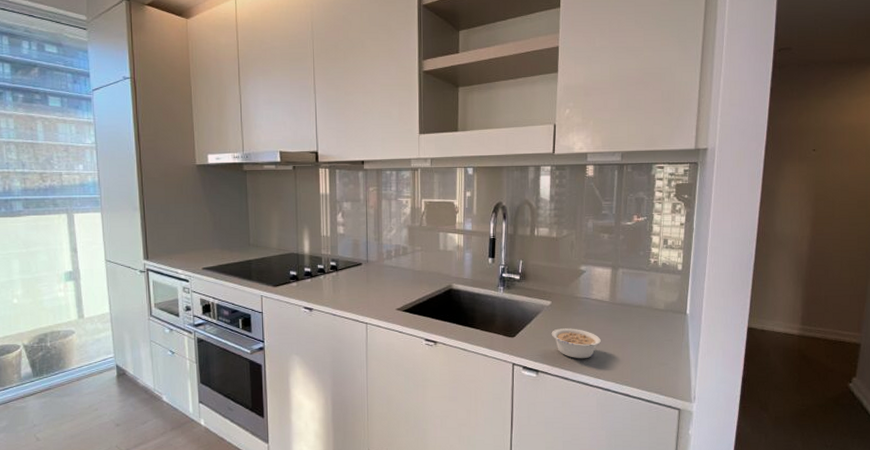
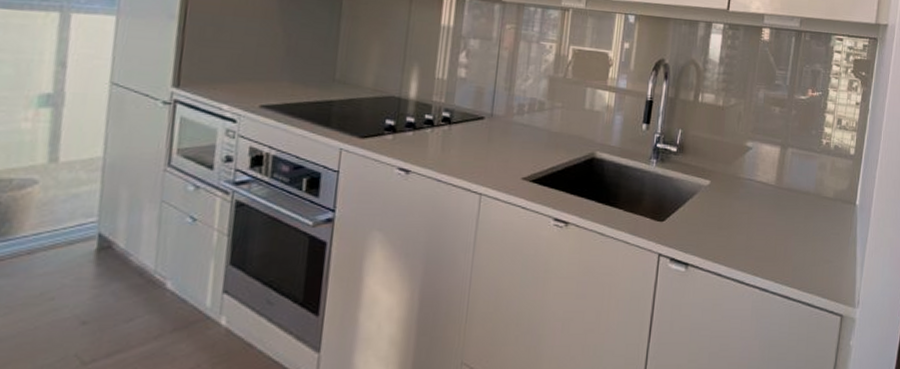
legume: present [551,328,601,359] -> none [707,214,762,252]

